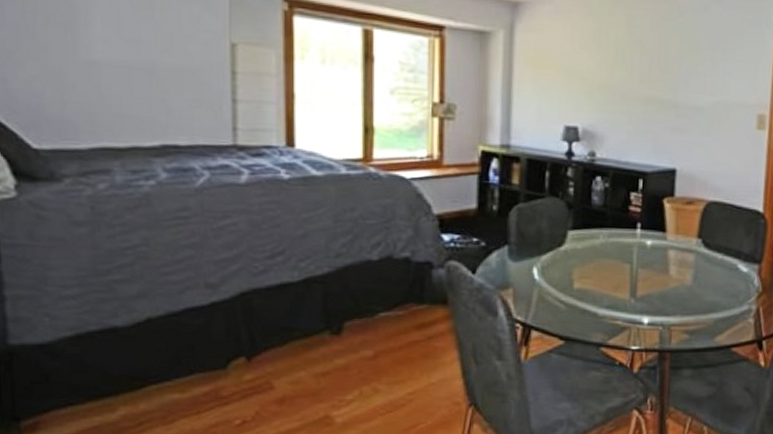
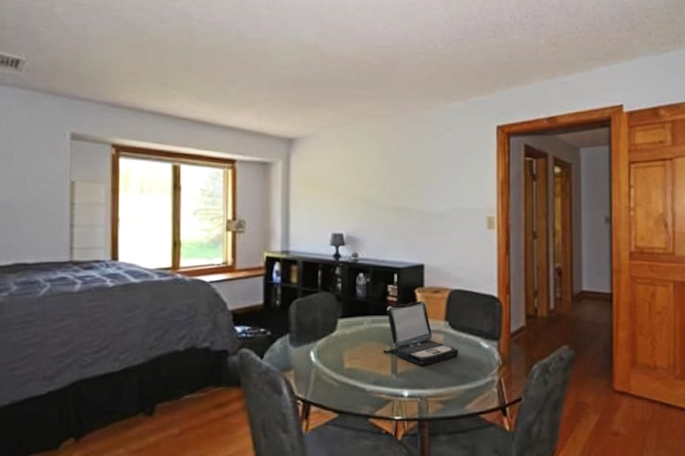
laptop: none [621,213,711,289] -> present [383,301,458,365]

